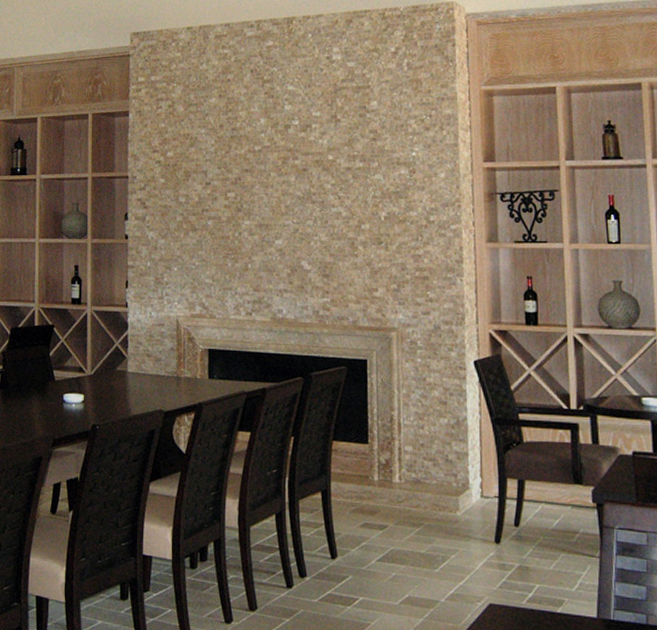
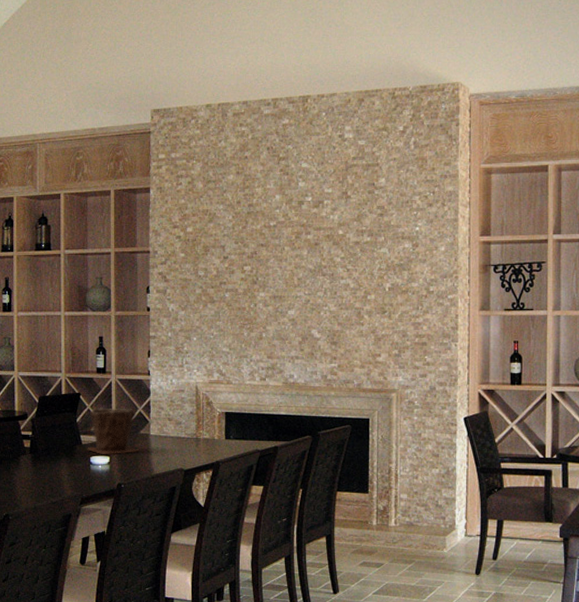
plant pot: none [60,340,116,393] -> present [87,406,140,455]

